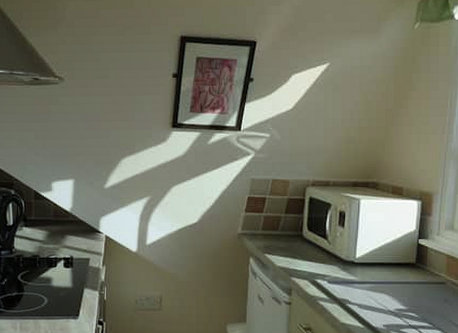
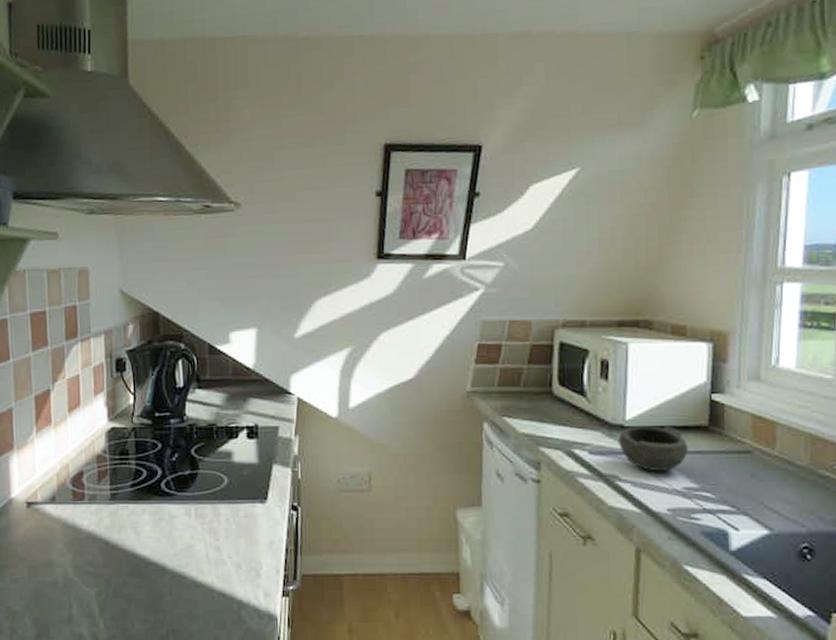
bowl: none [350,262,401,297] -> present [618,426,689,472]

